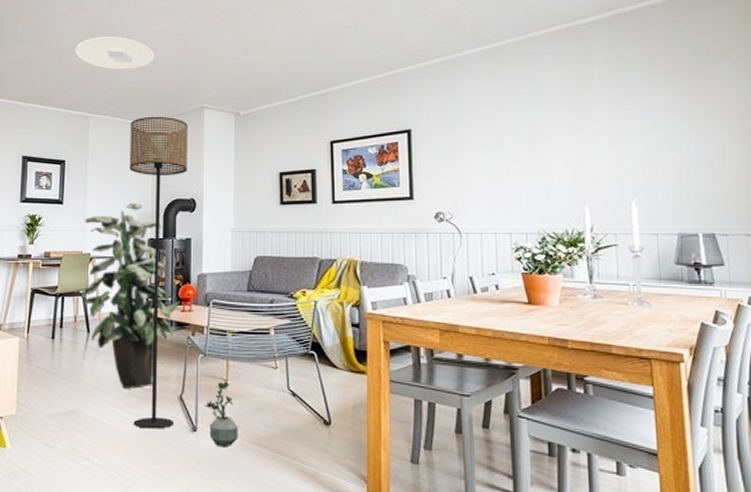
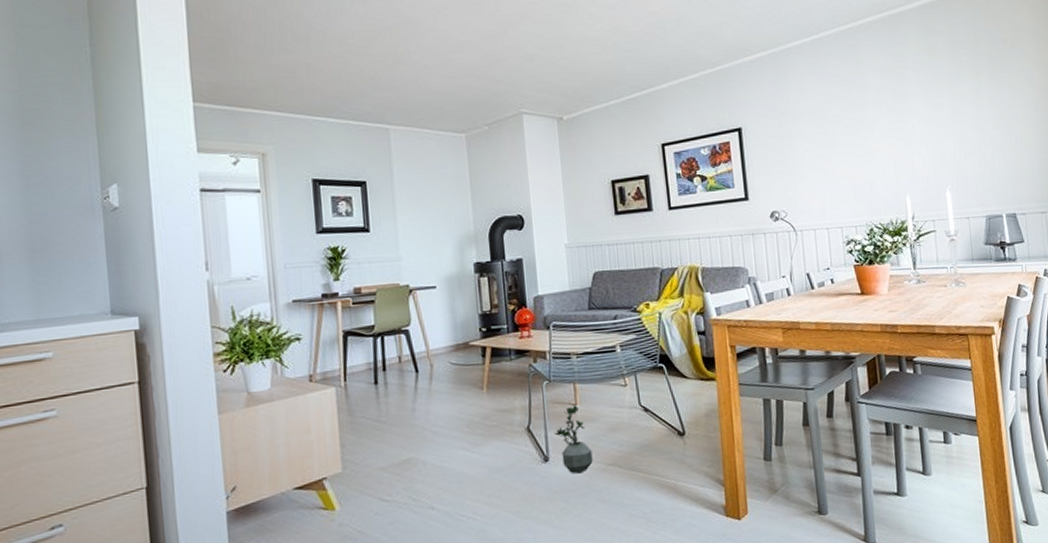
ceiling light: present [75,37,155,70] -> none [362,34,460,73]
indoor plant: present [81,203,180,389] -> none [398,225,518,428]
floor lamp: present [129,116,188,429] -> none [439,125,524,467]

